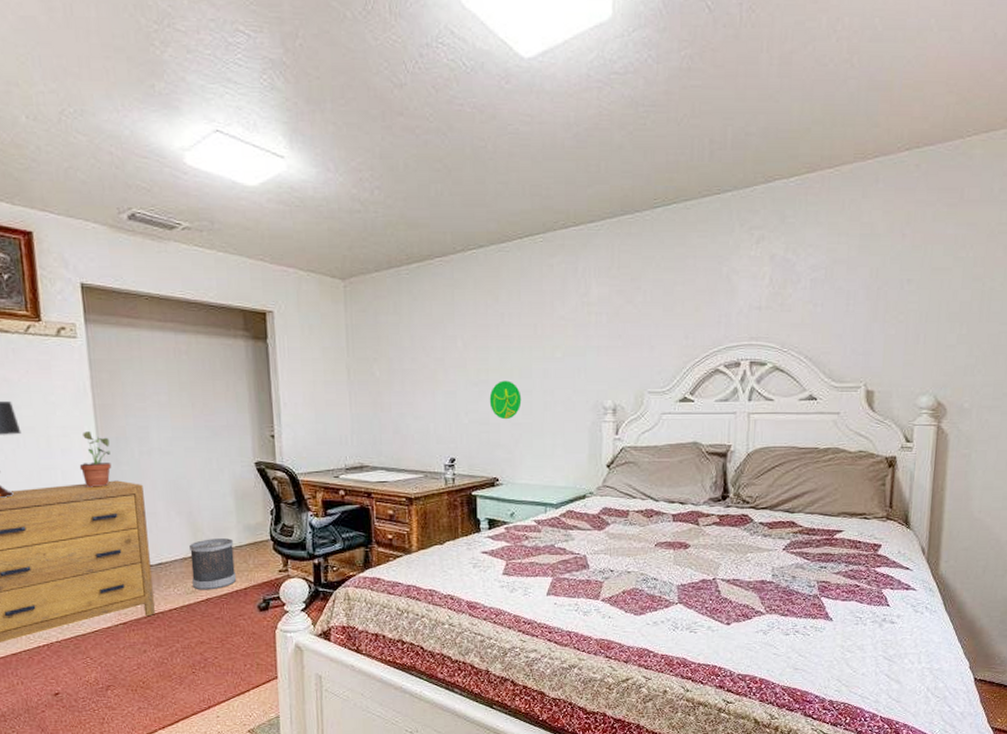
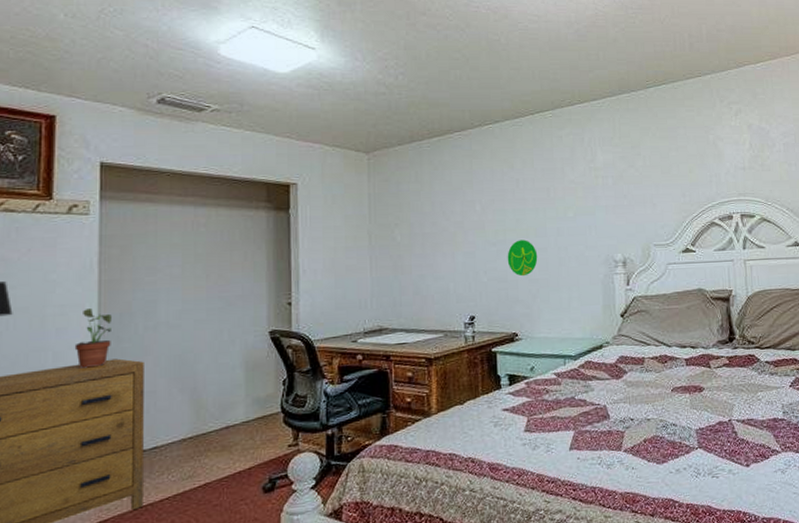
wastebasket: present [189,538,237,590] -> none [190,414,241,475]

